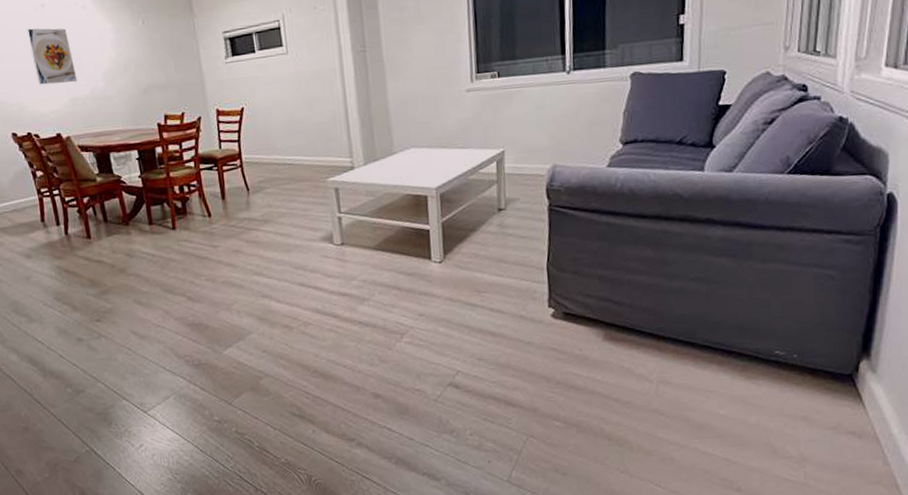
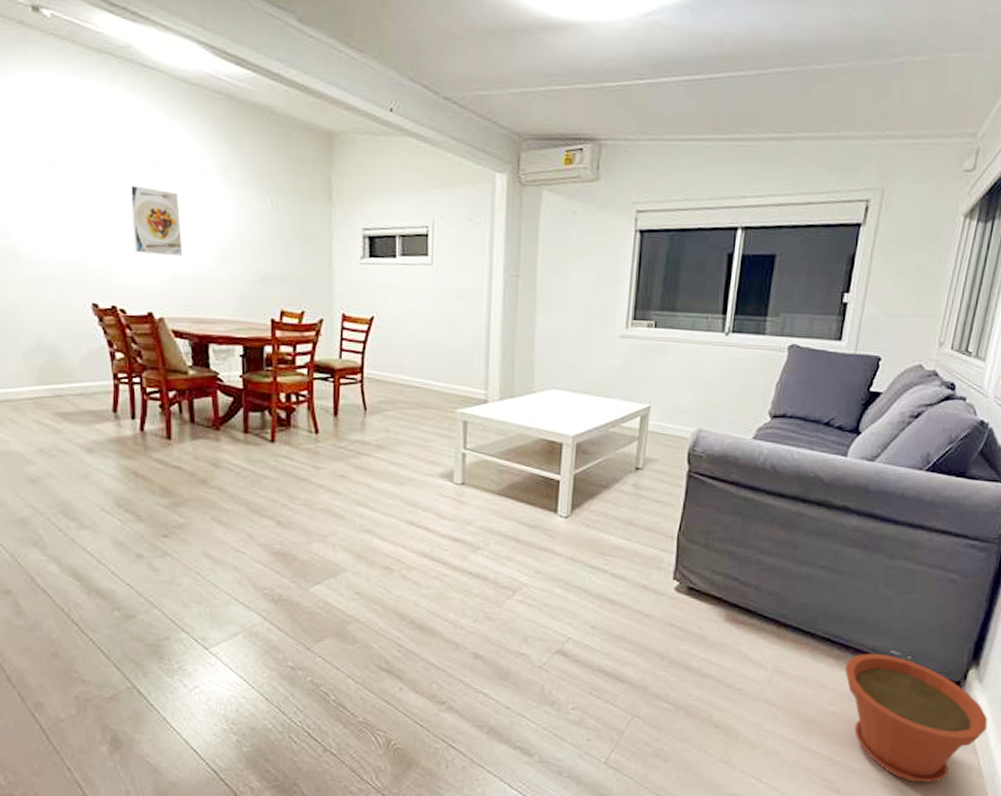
plant pot: none [730,355,887,476] -> present [845,653,988,783]

